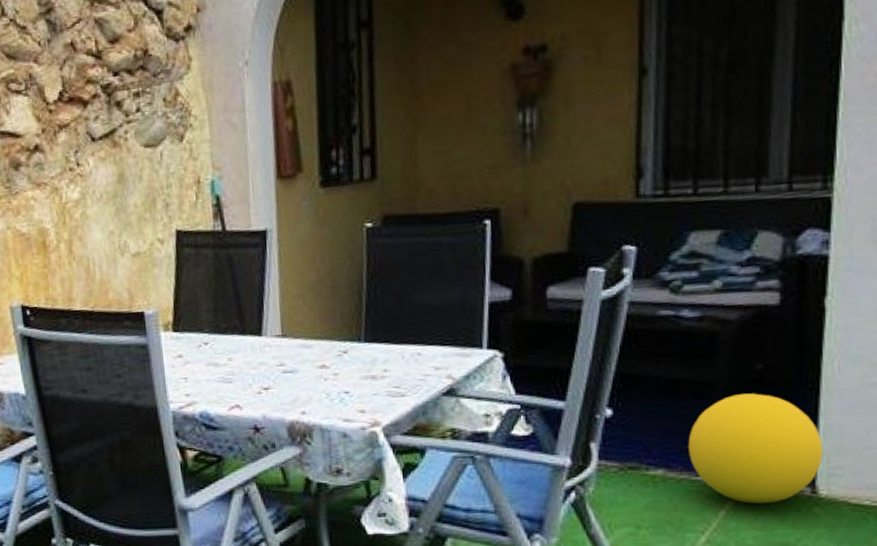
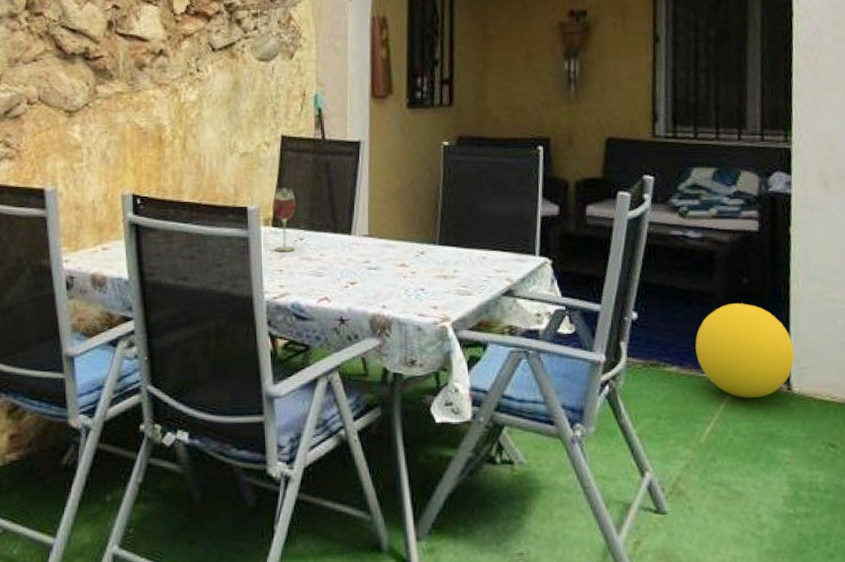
wineglass: none [171,288,199,359] -> present [272,187,296,252]

